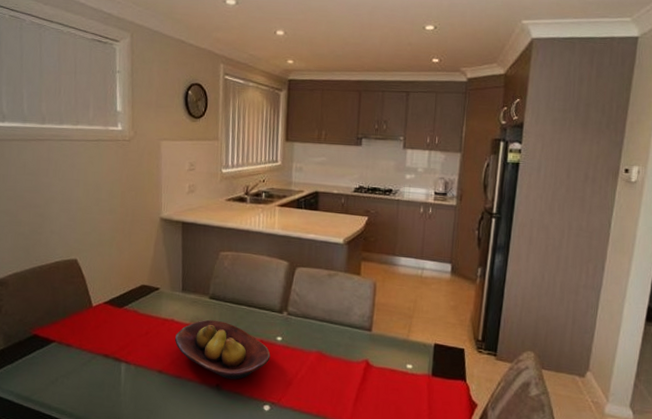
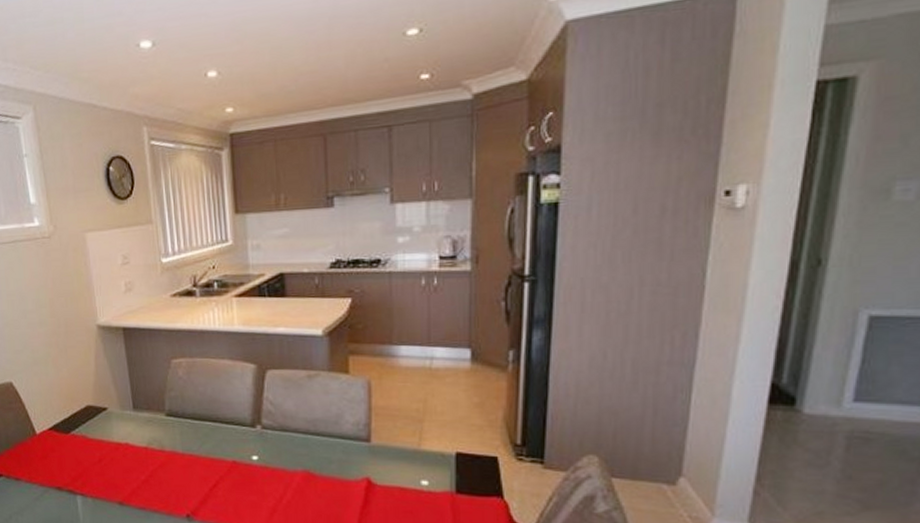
fruit bowl: present [175,319,271,380] -> none [132,440,247,509]

